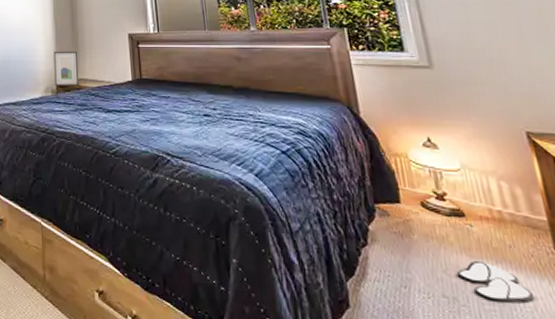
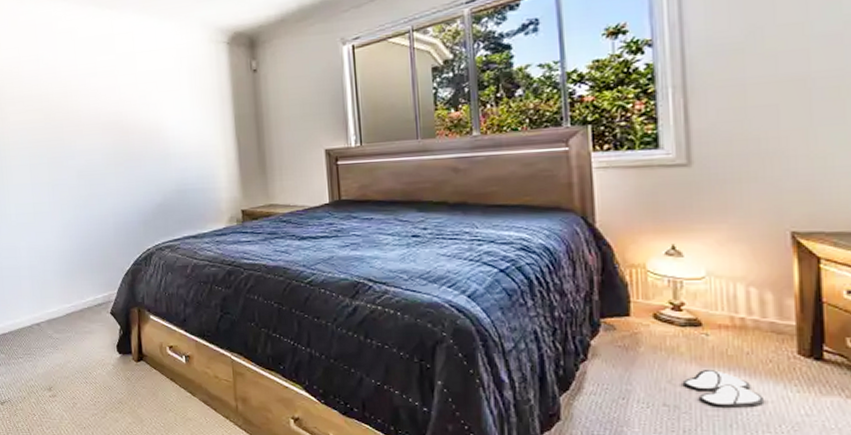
picture frame: present [54,51,79,86] -> none [237,173,268,215]

